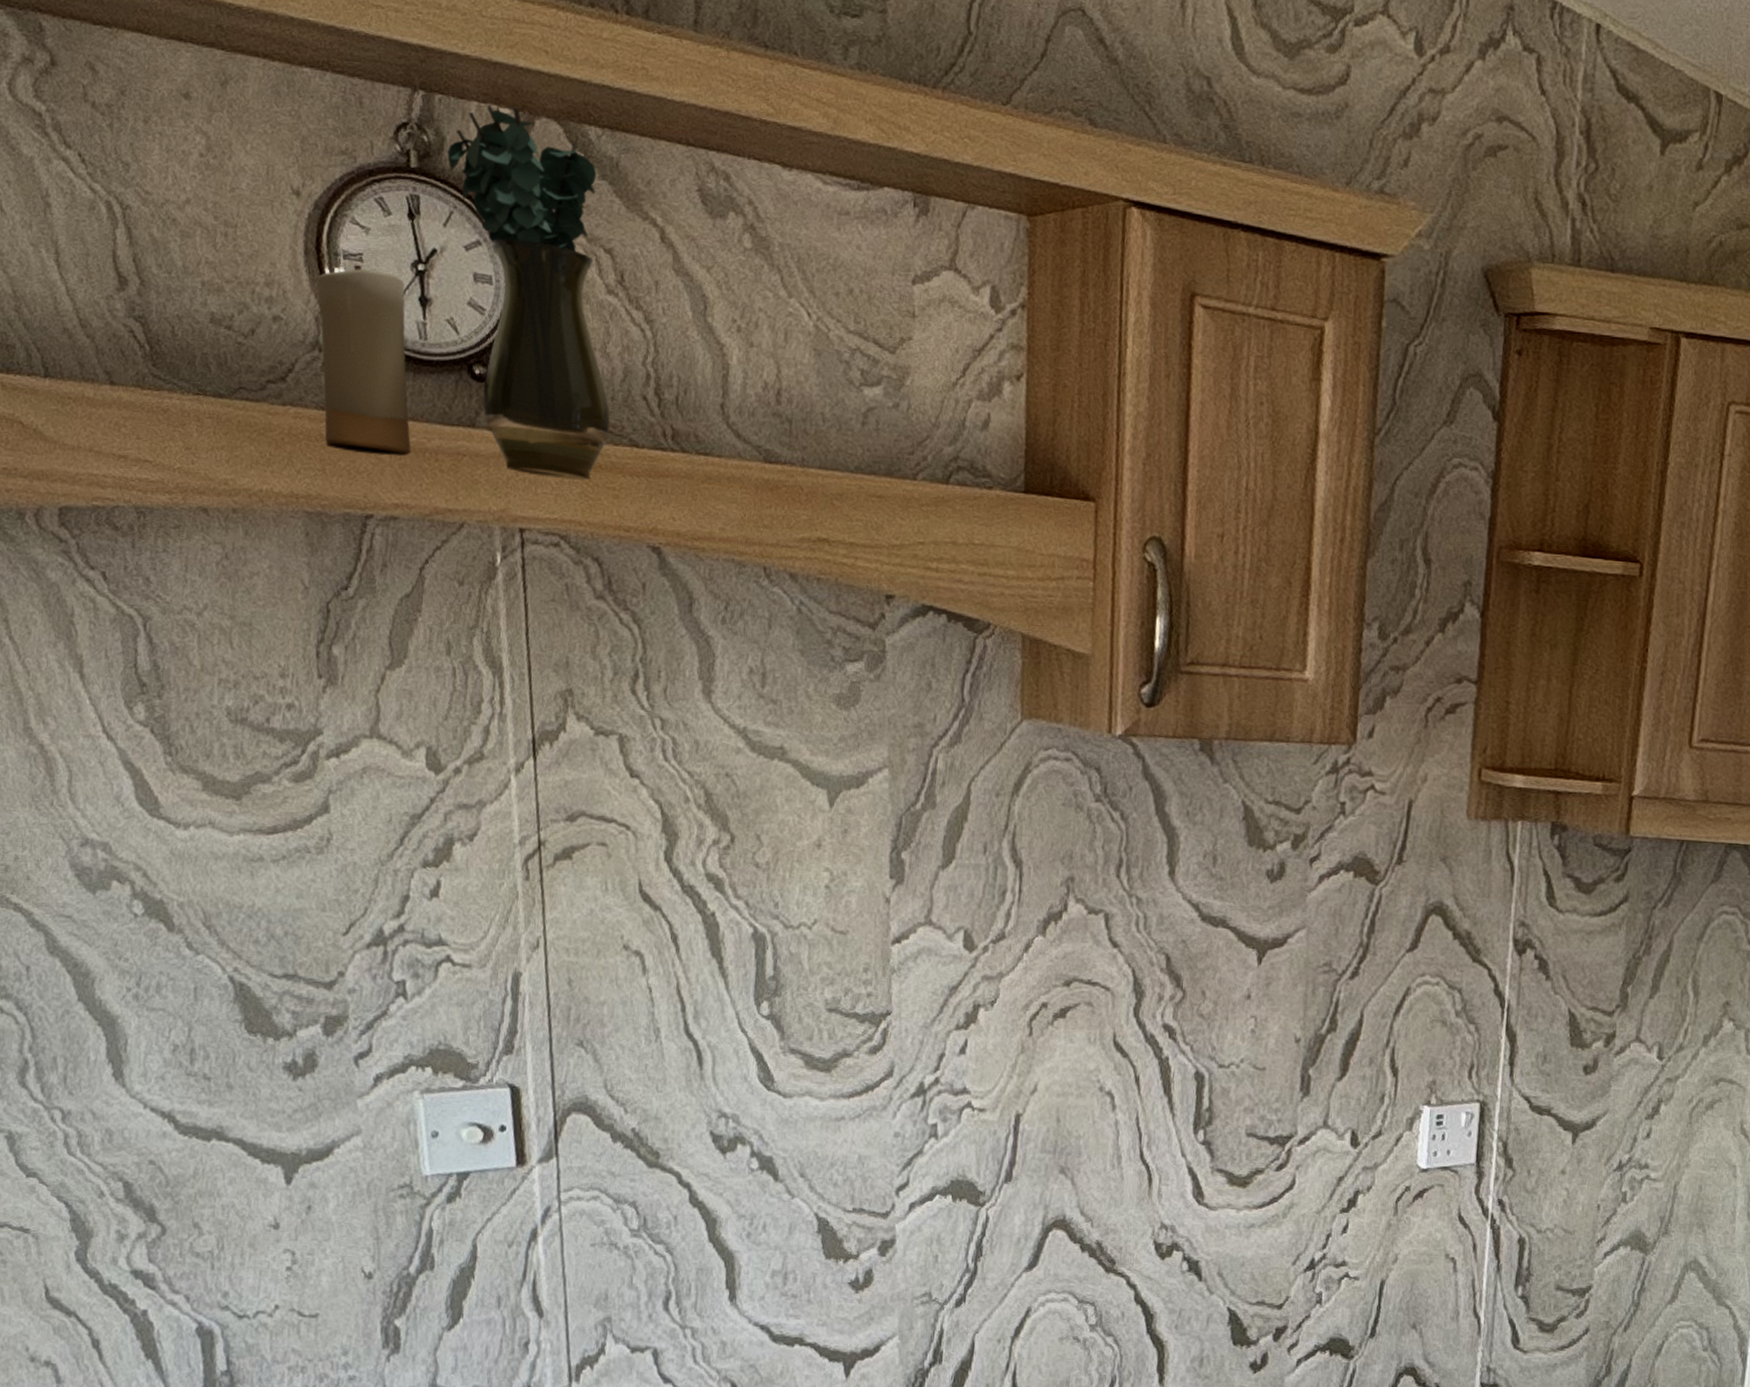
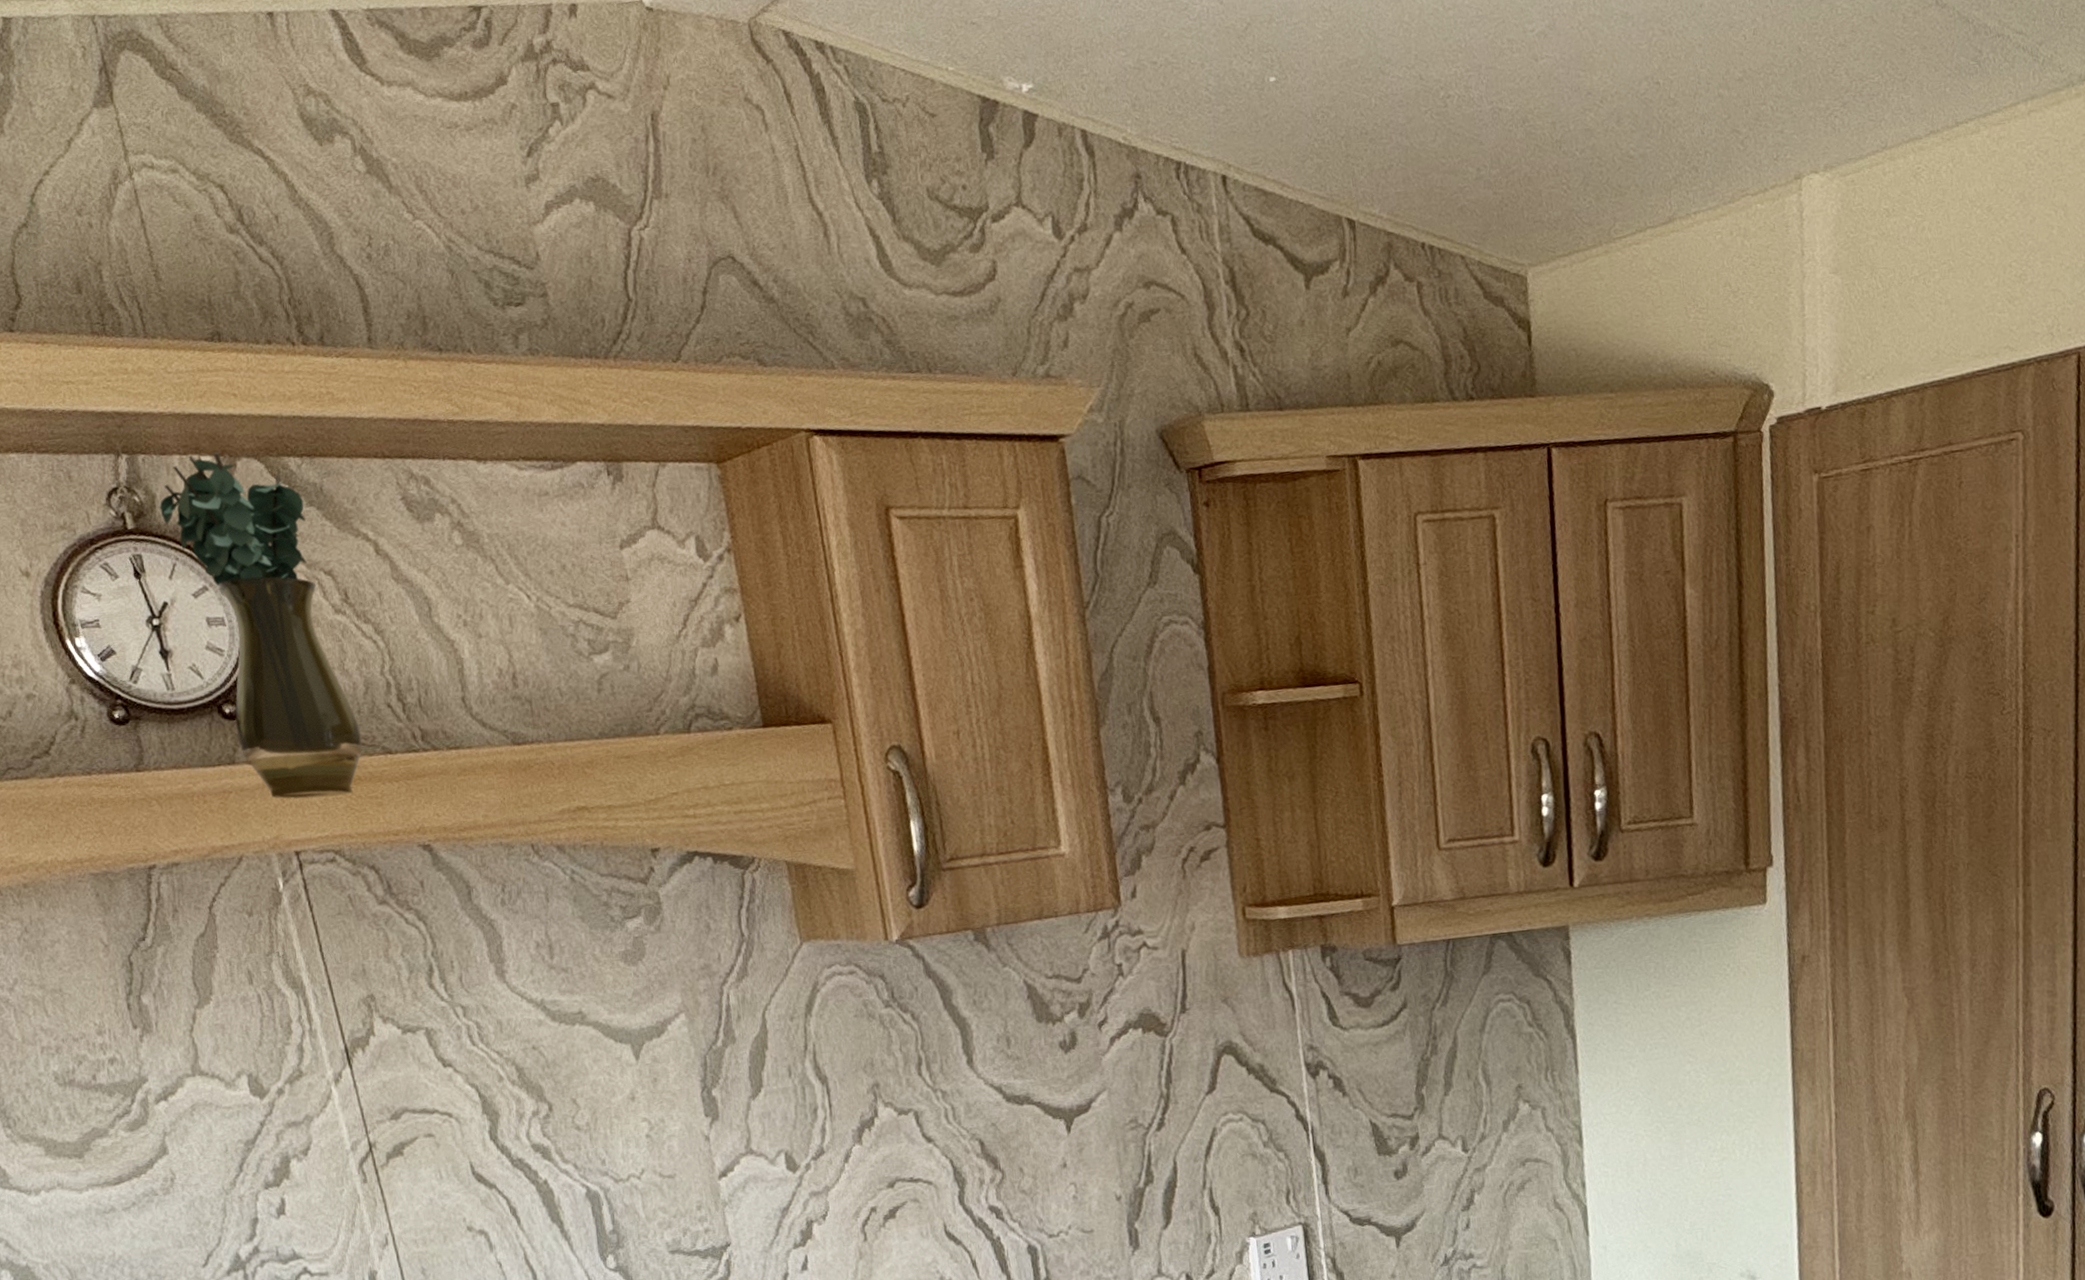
candle: present [316,264,411,456] -> none [60,630,180,810]

